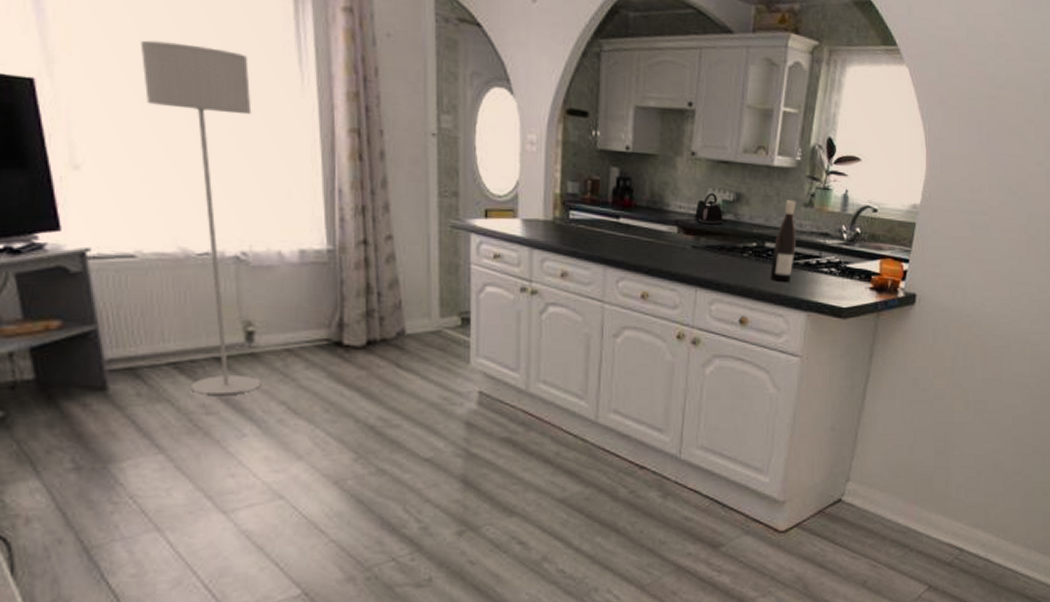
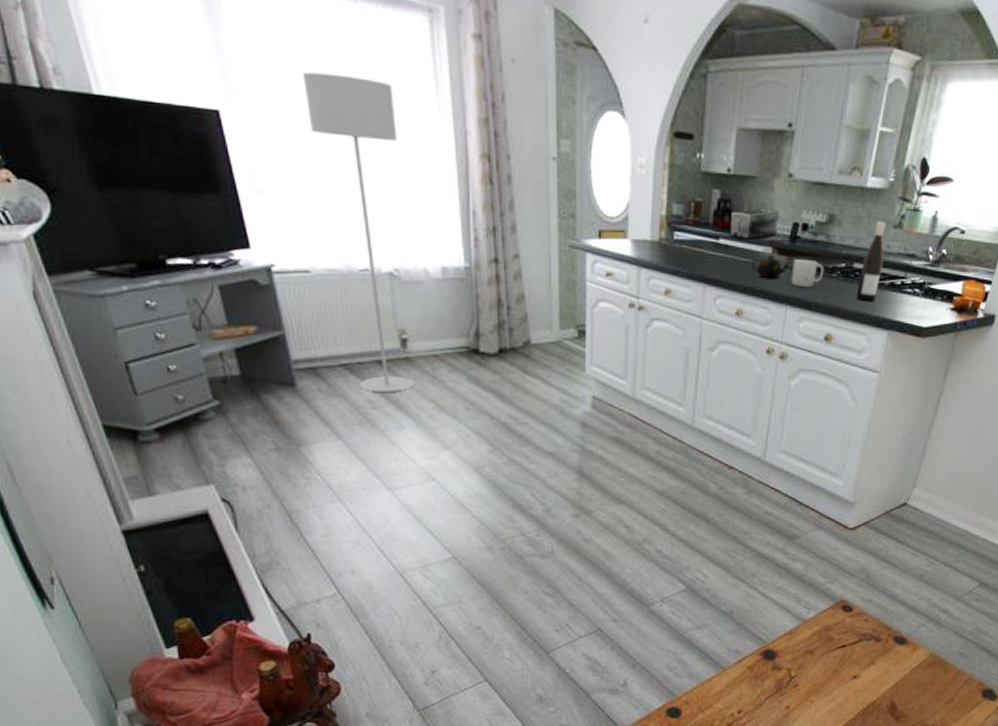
toaster: none [632,187,683,220] -> present [730,208,779,241]
teapot: none [656,235,699,259] -> present [751,255,792,278]
kettle: present [698,192,723,226] -> none [791,214,816,247]
mug: none [699,238,735,269] -> present [791,258,825,288]

